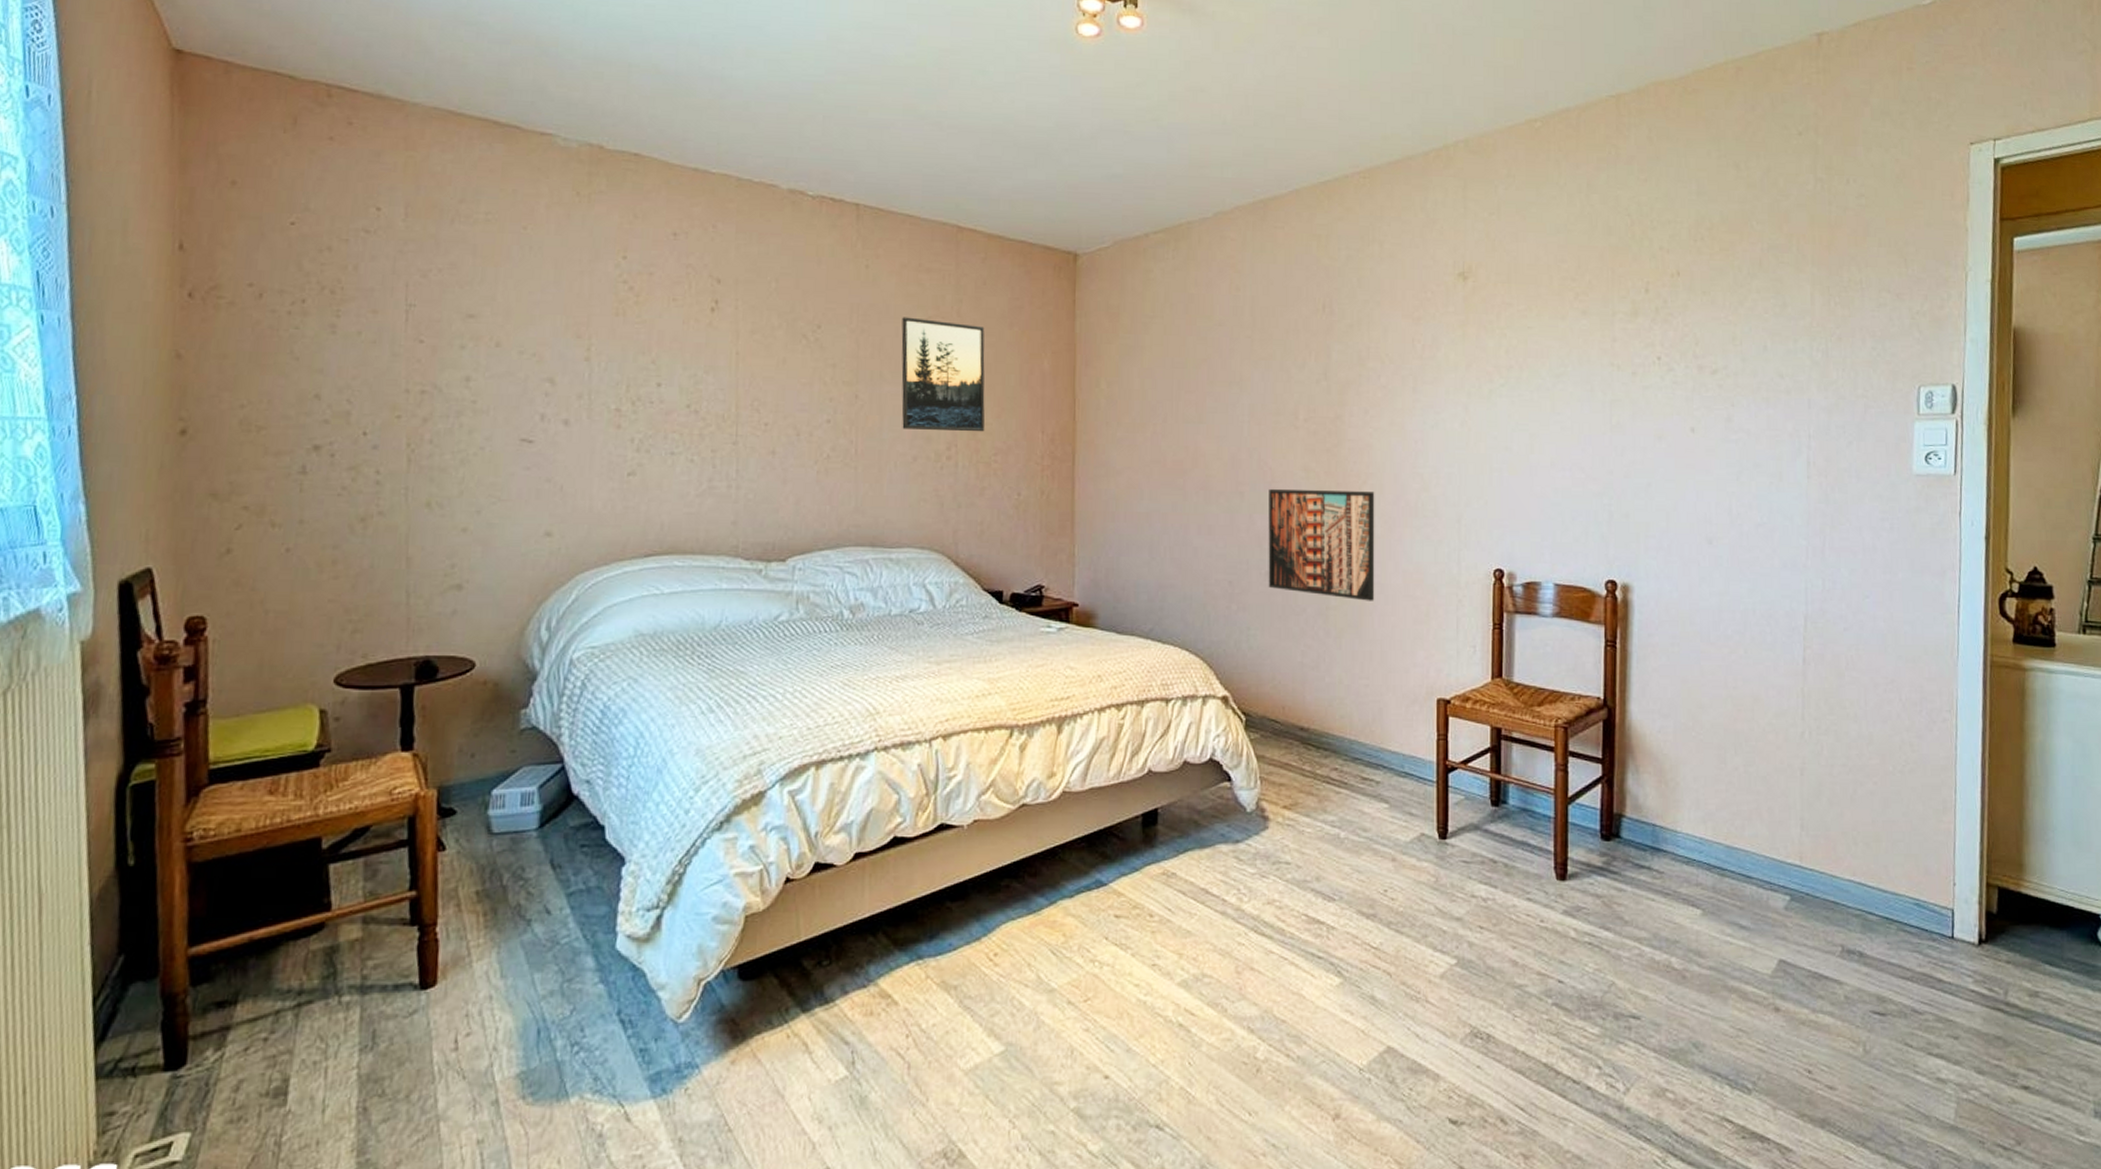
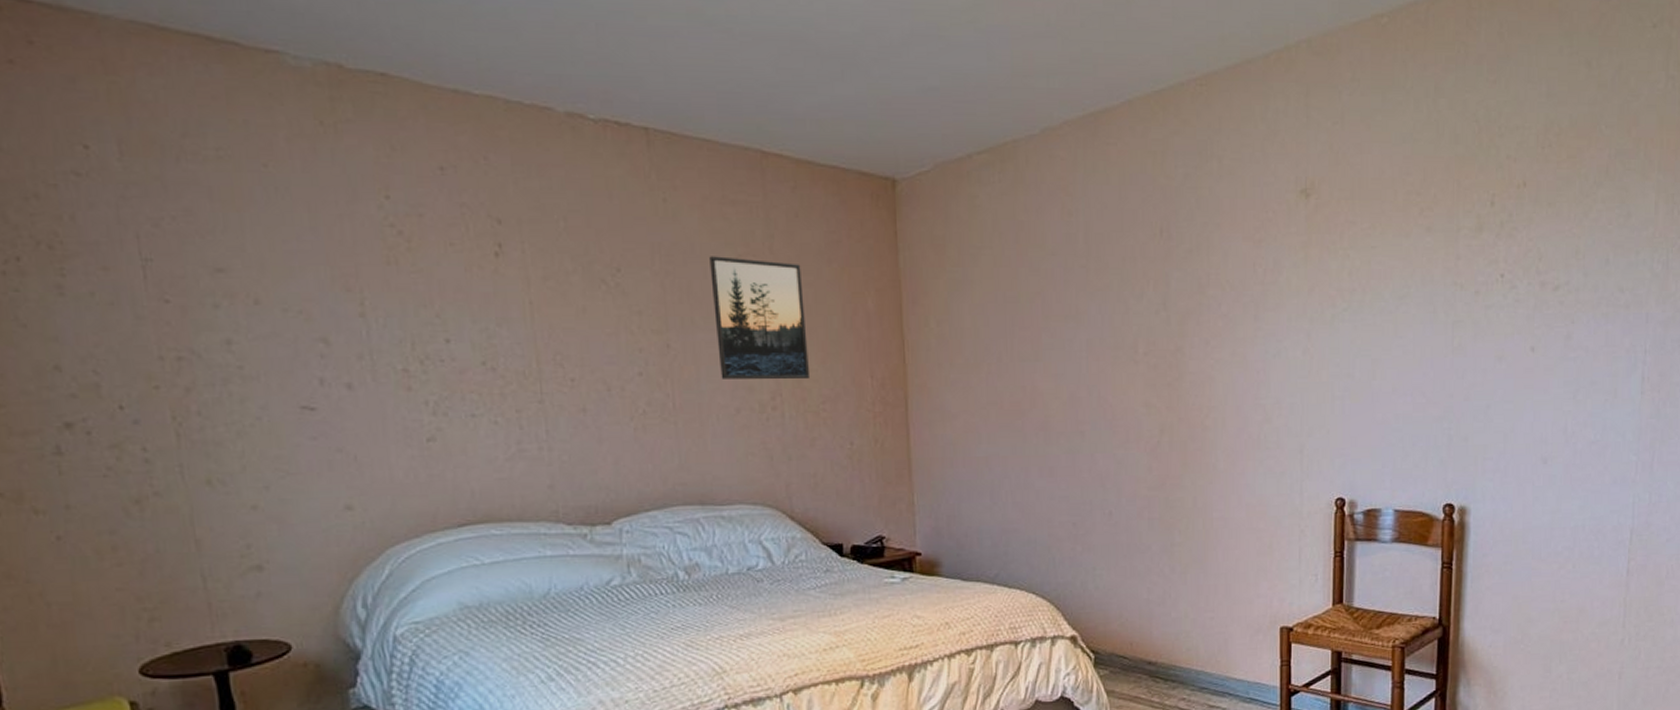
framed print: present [1268,488,1375,601] -> none [1110,425,1219,536]

